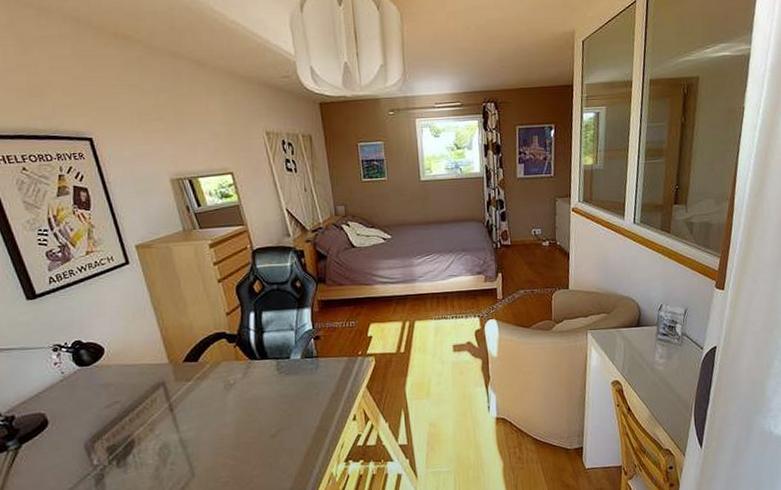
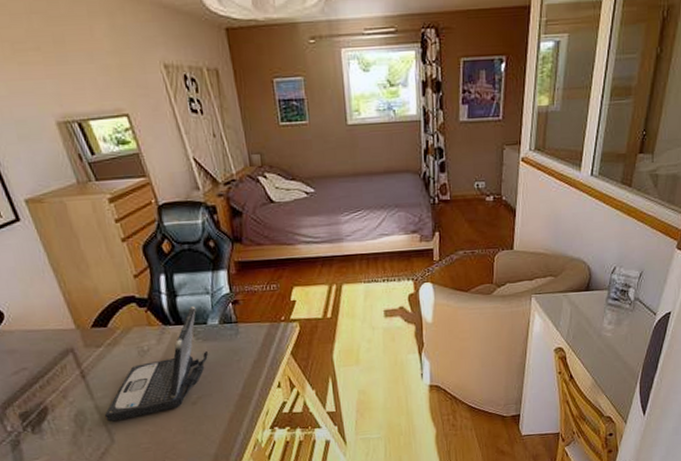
laptop: none [187,341,289,455] -> present [104,306,208,422]

